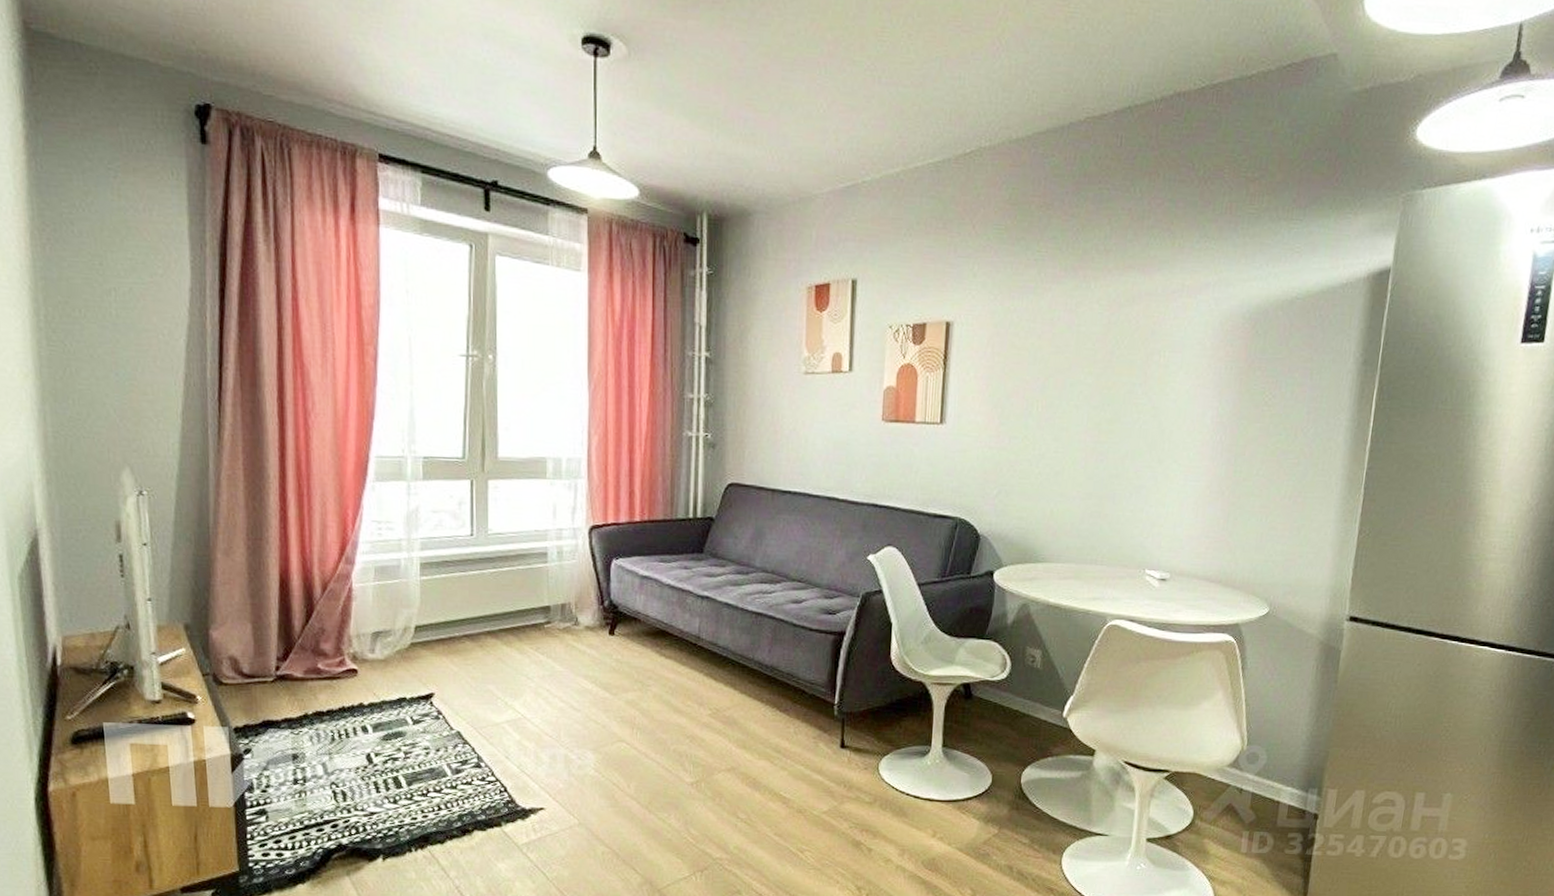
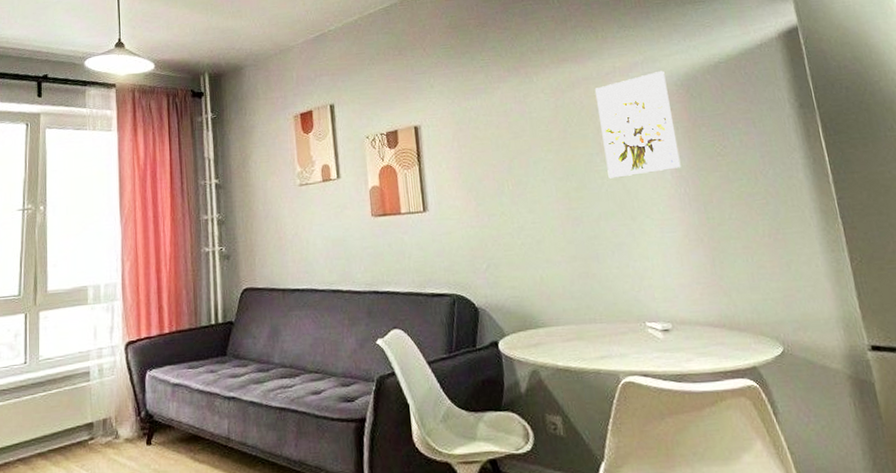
wall art: none [1146,297,1236,415] -> present [594,70,681,179]

